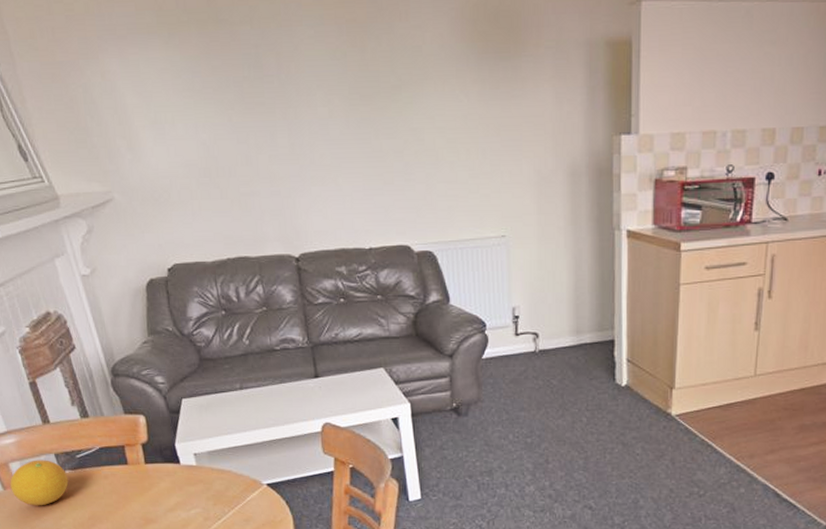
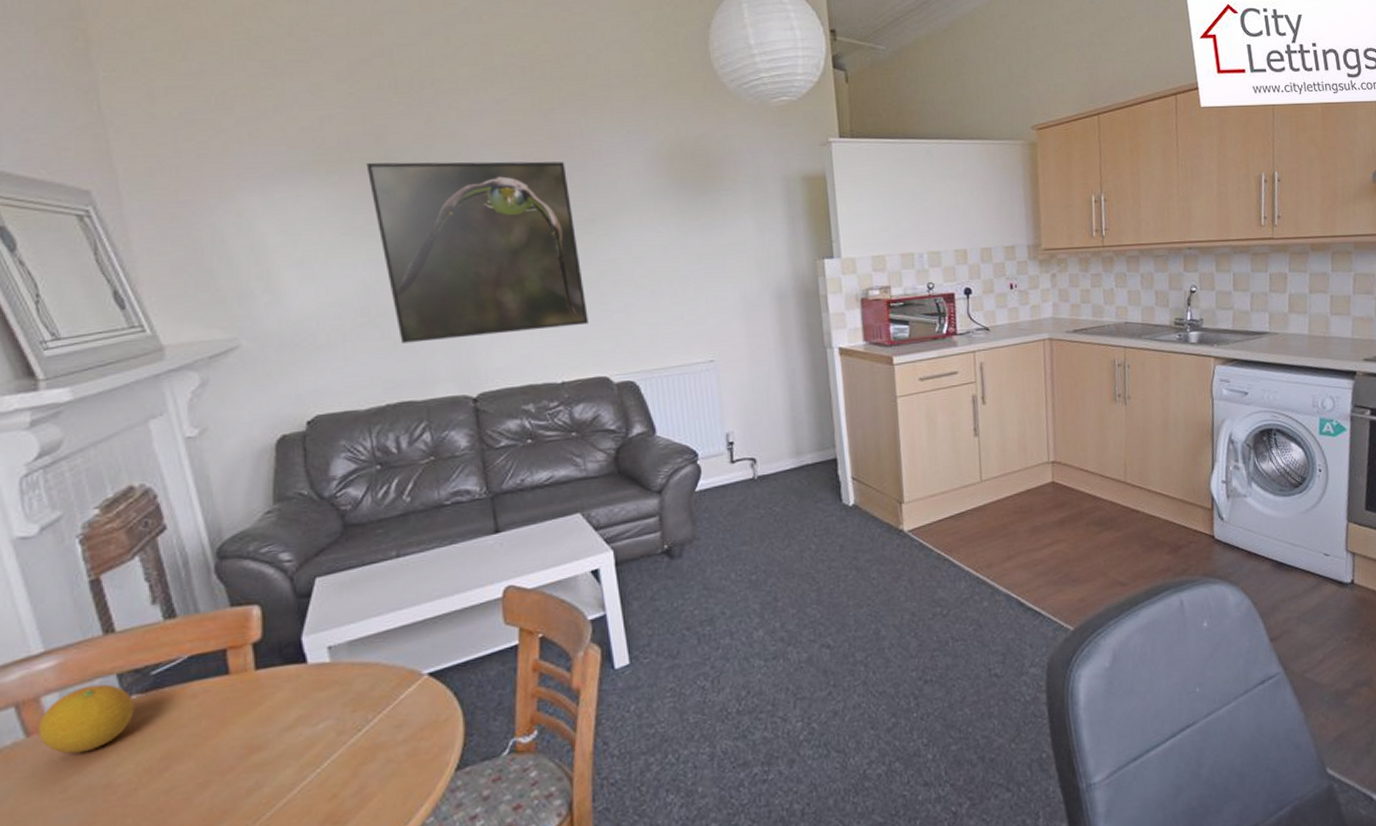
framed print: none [201,23,393,203] -> present [366,161,588,344]

